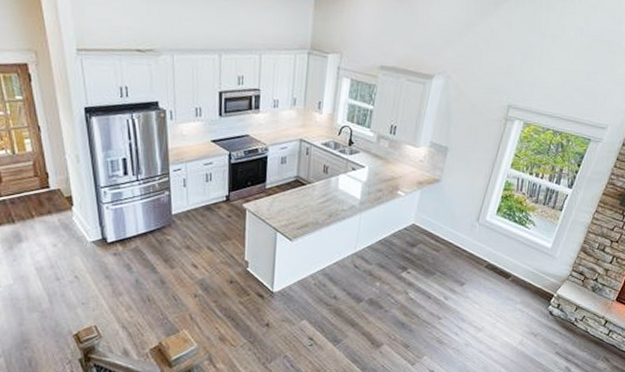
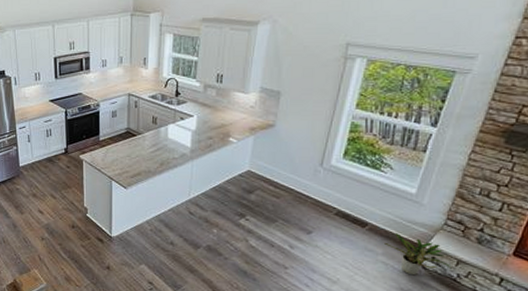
potted plant: none [523,284,572,321] -> present [384,233,452,276]

